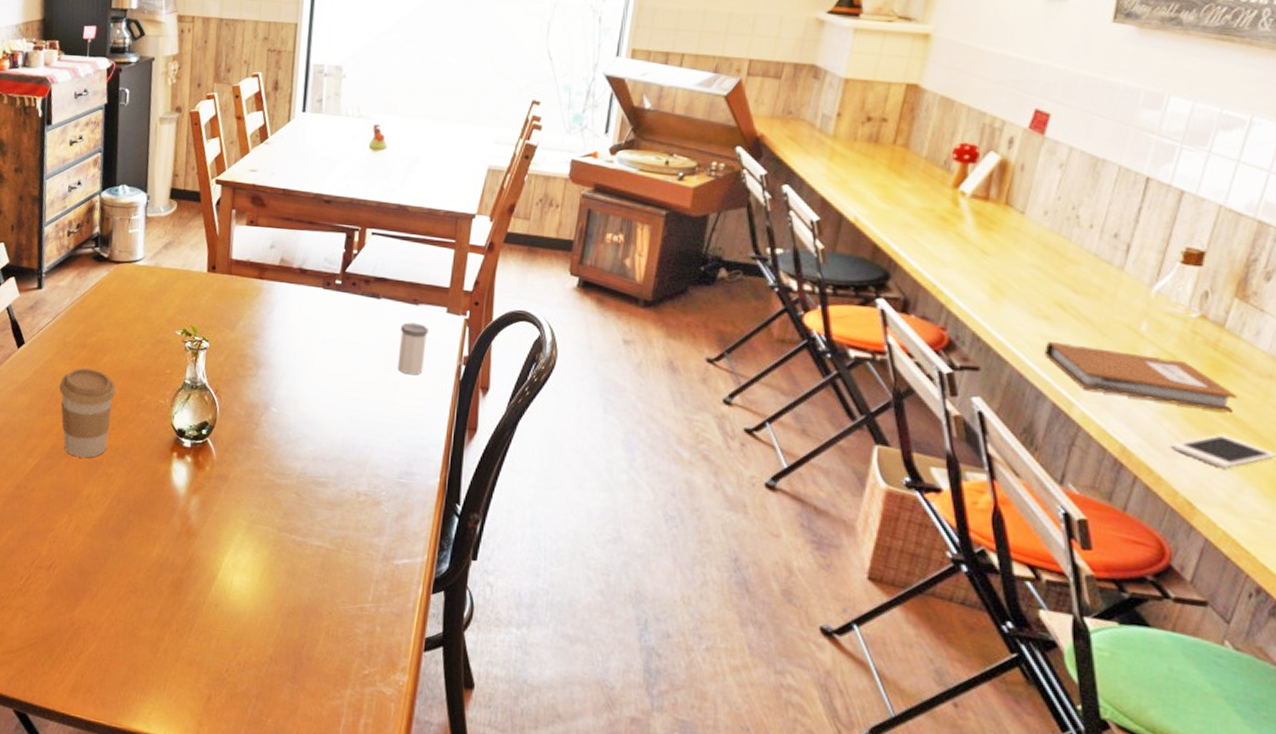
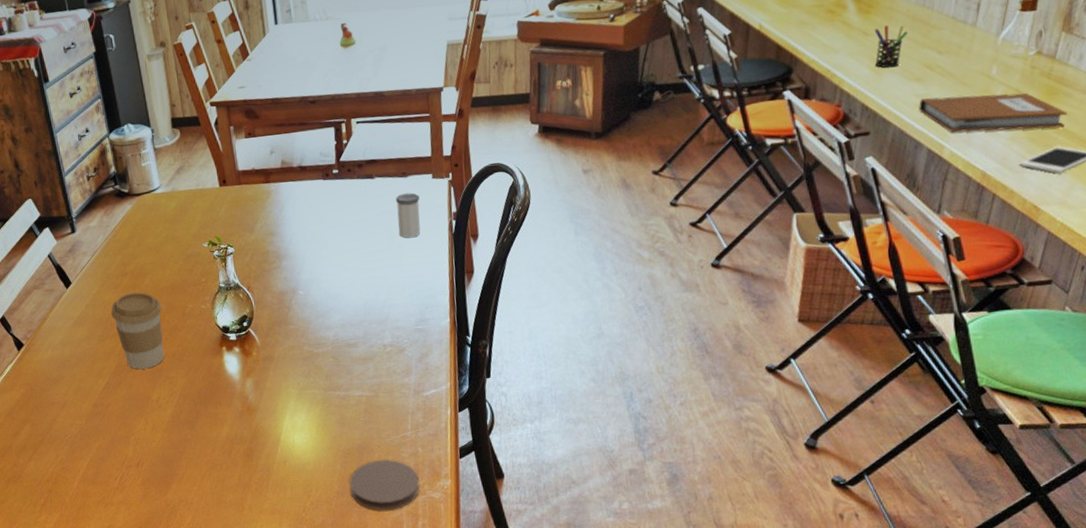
coaster: none [286,628,371,697] -> present [349,459,420,511]
pen holder: none [992,247,1036,298] -> present [874,25,908,68]

